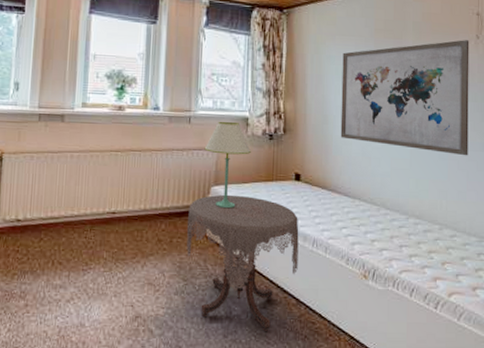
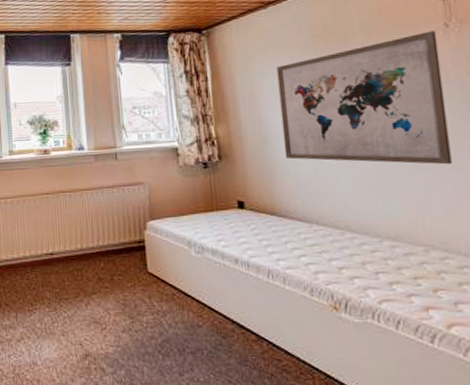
side table: present [186,194,299,331] -> none [126,228,254,369]
table lamp: present [204,121,252,209] -> none [134,153,186,243]

